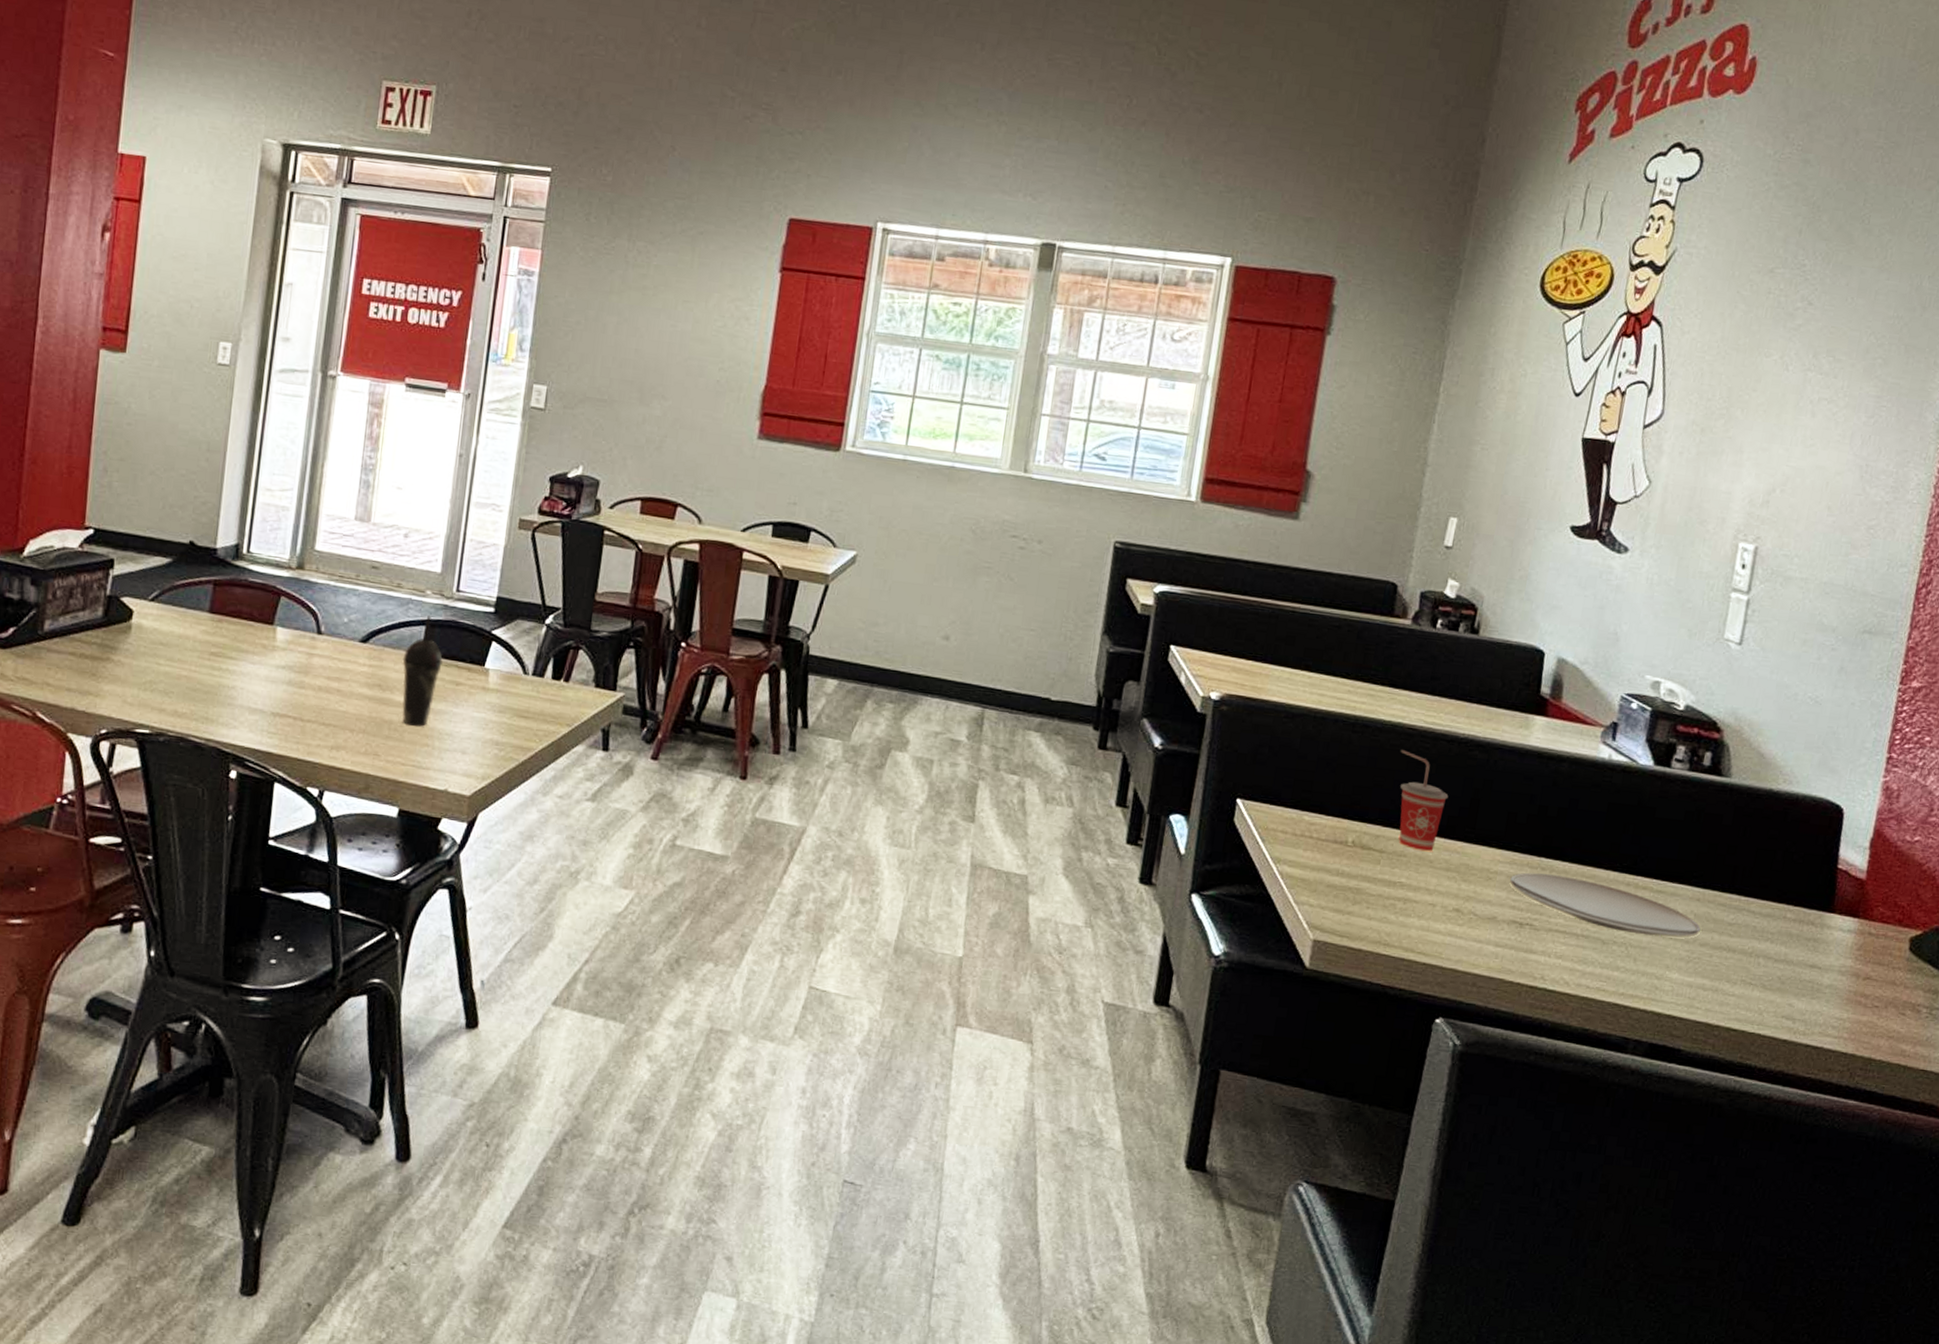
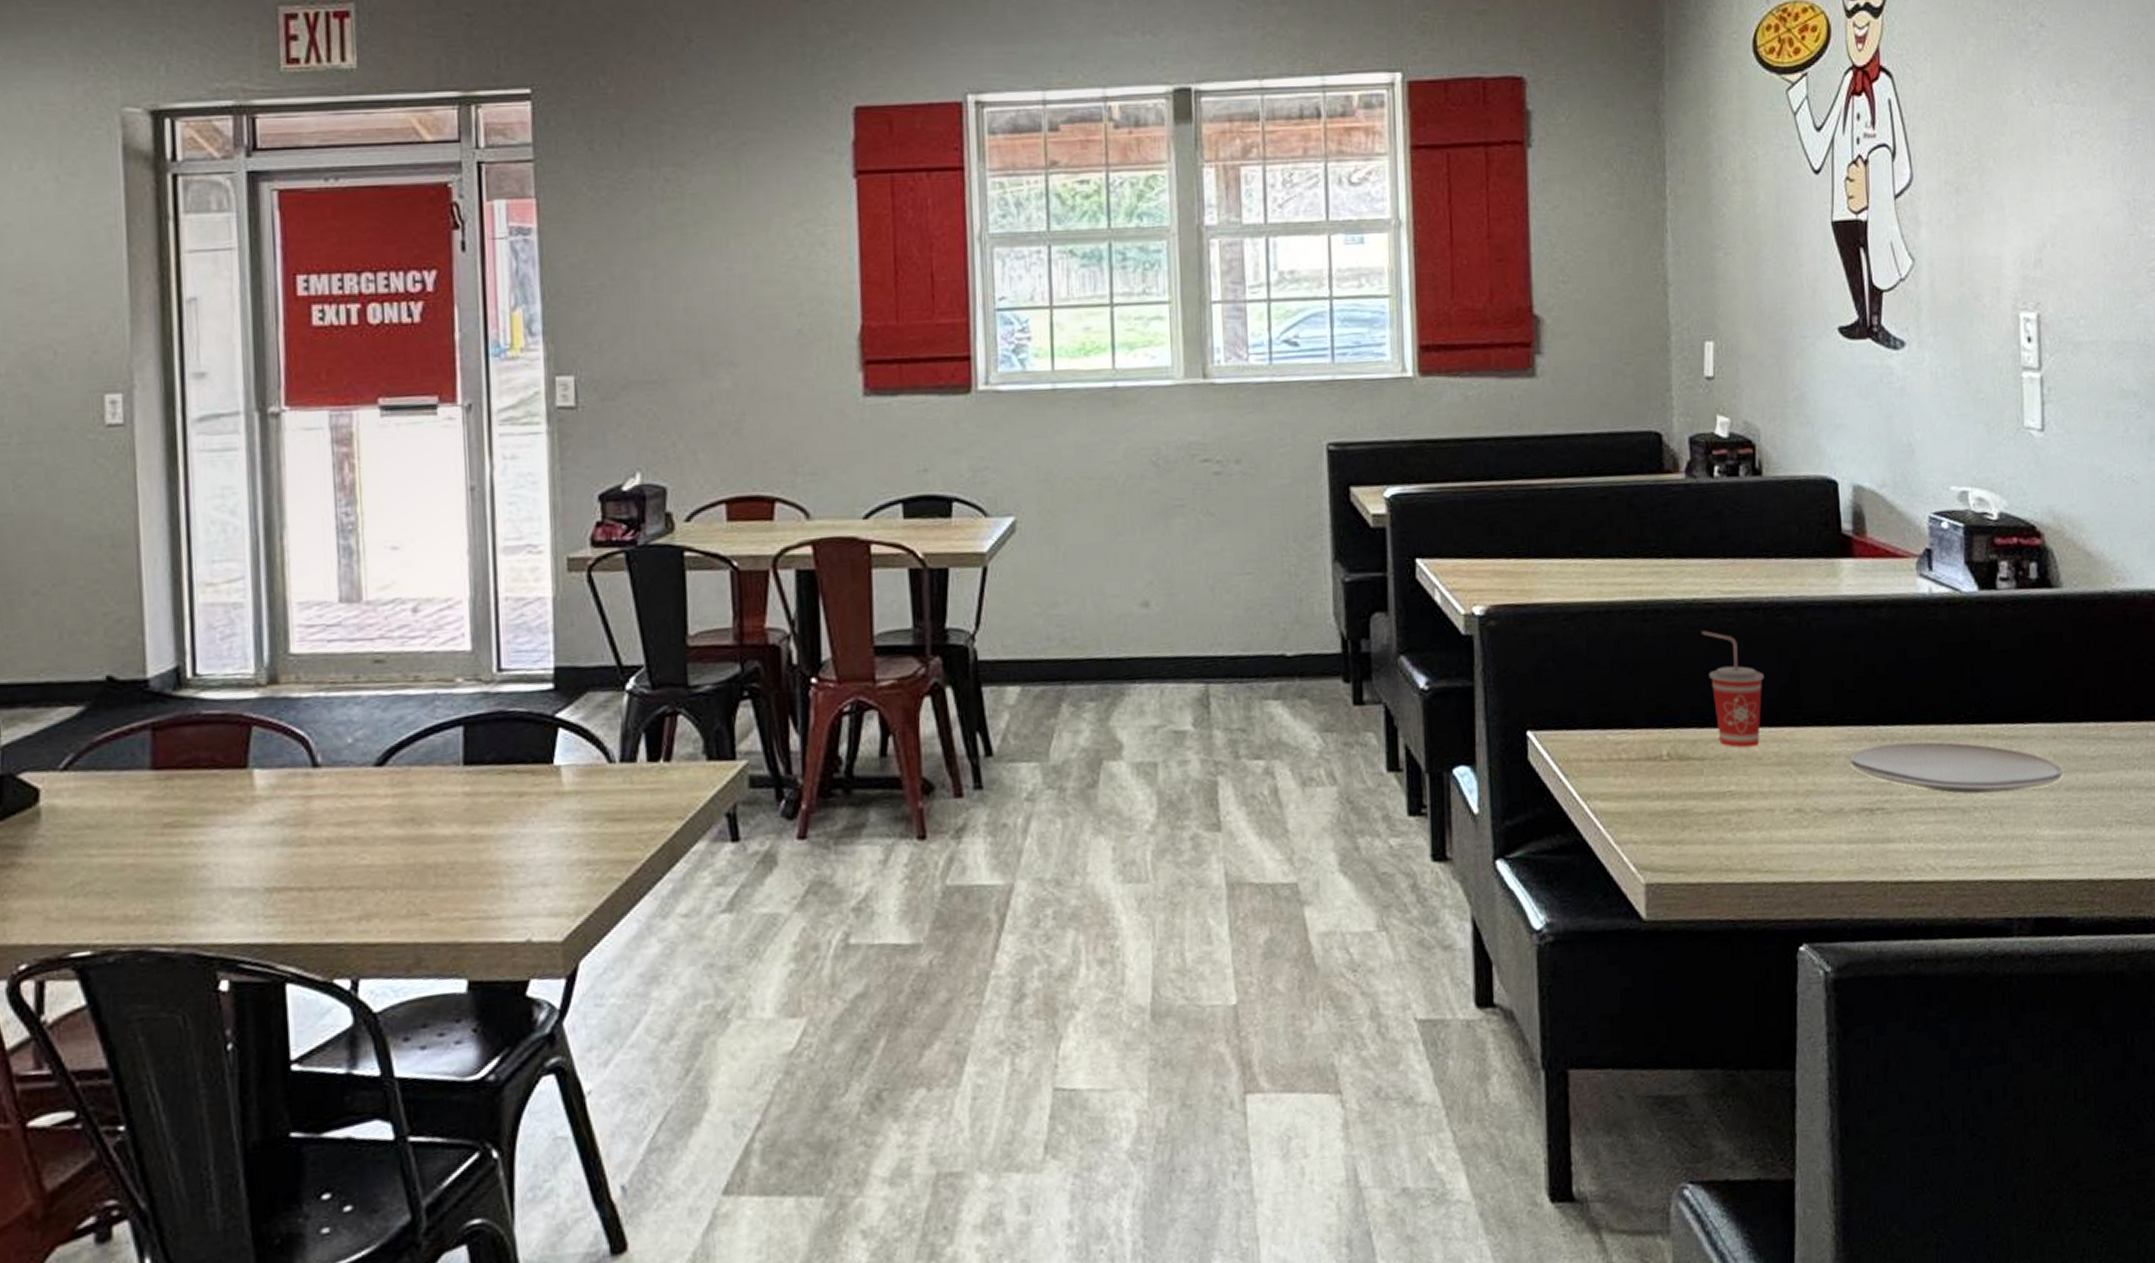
beverage cup: present [402,614,443,726] -> none [438,709,495,864]

